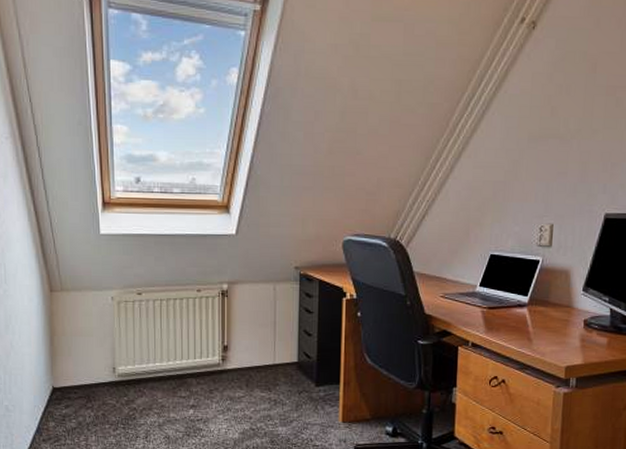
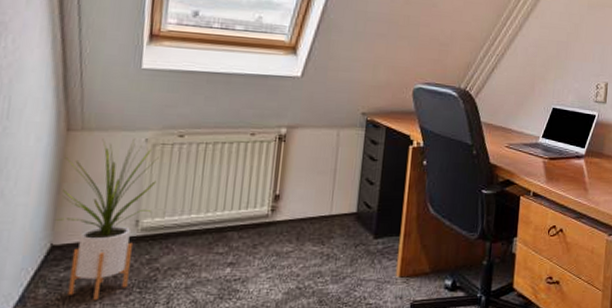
house plant: none [52,296,125,433] -> present [55,138,159,301]

